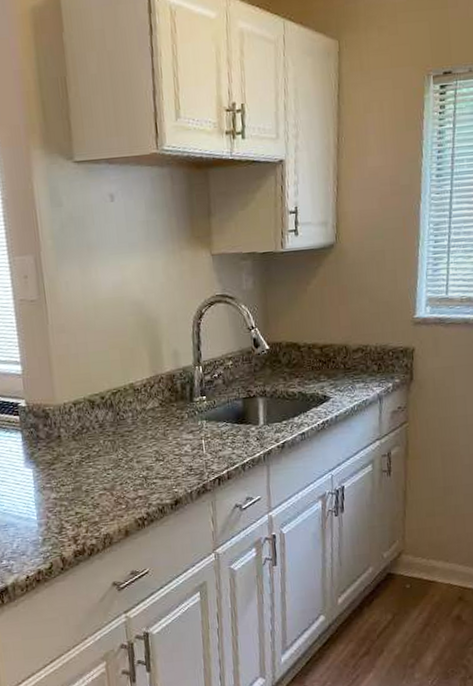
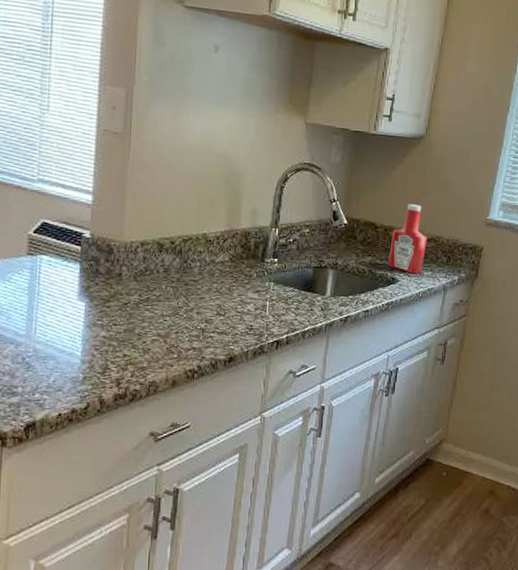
ketchup bottle: none [316,316,354,388] -> present [387,204,427,274]

